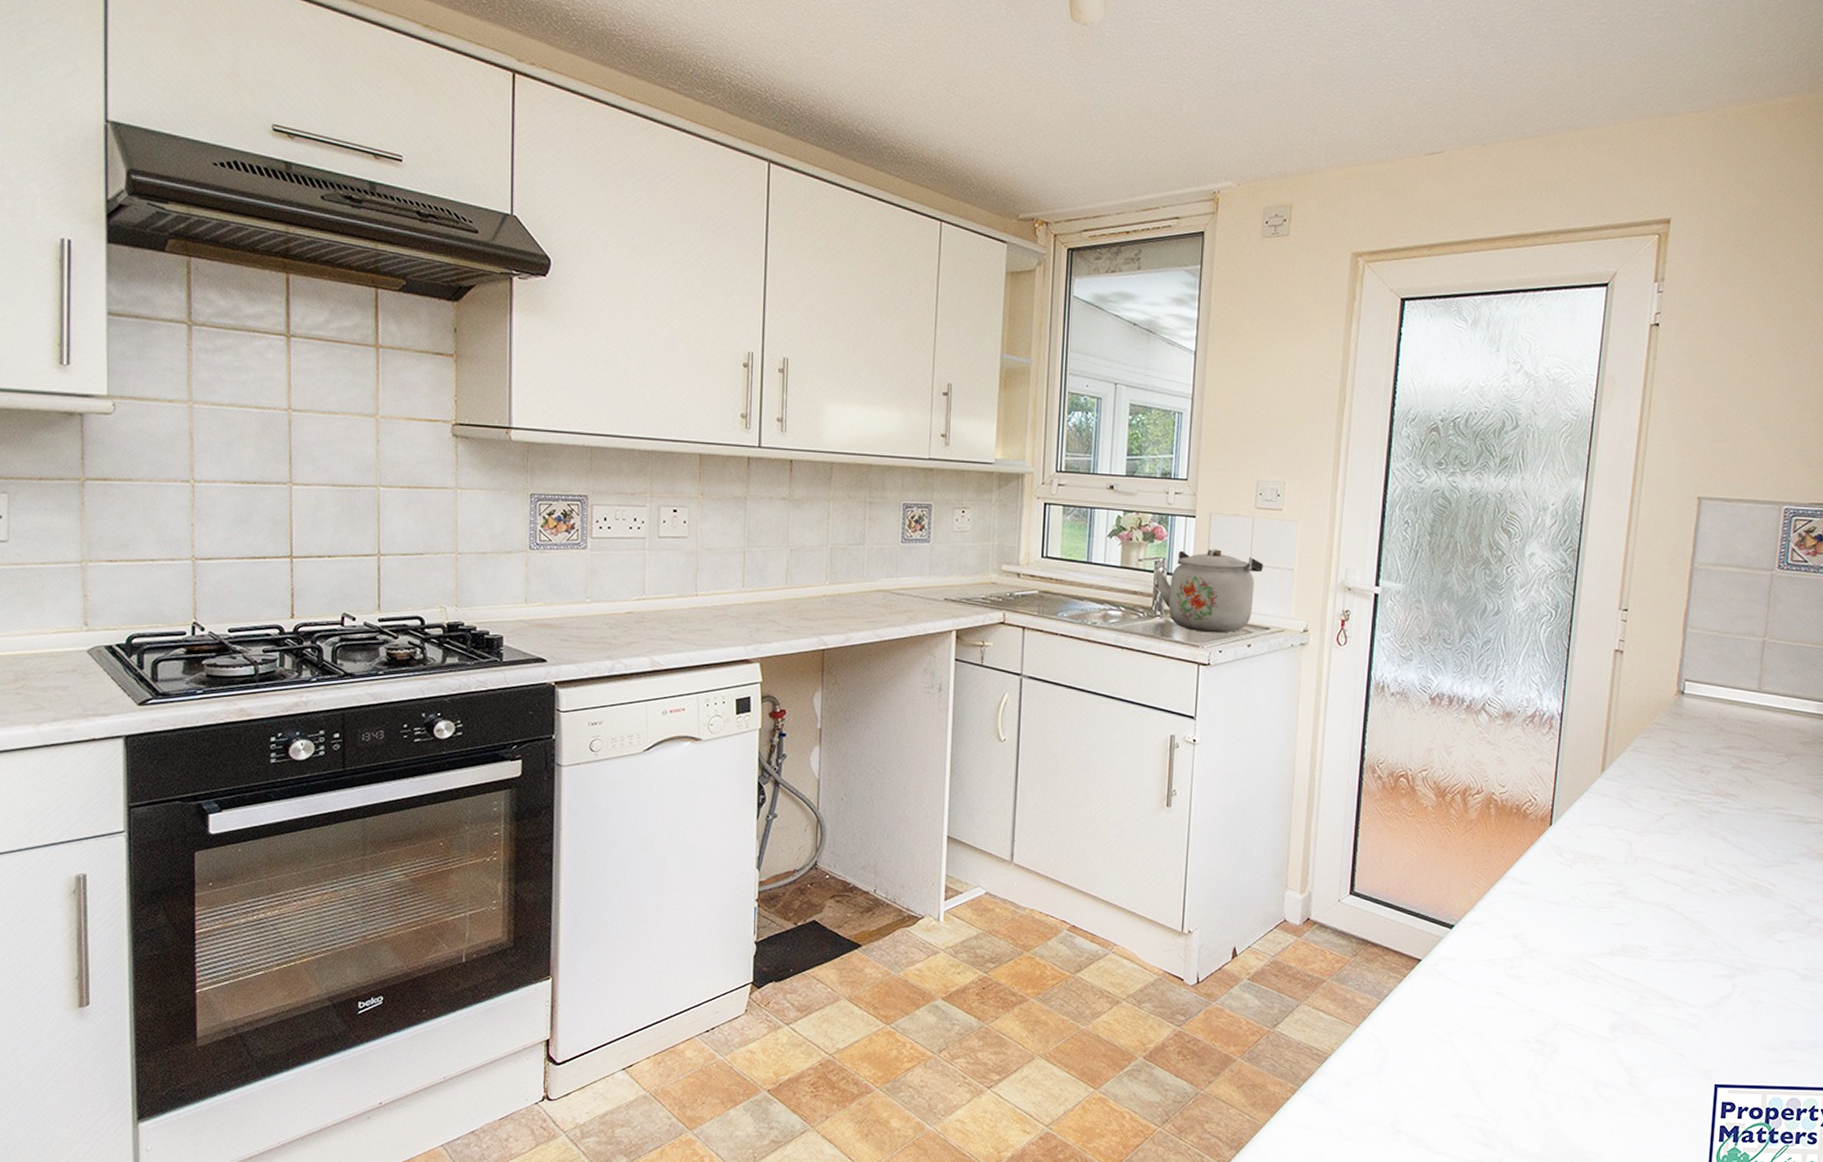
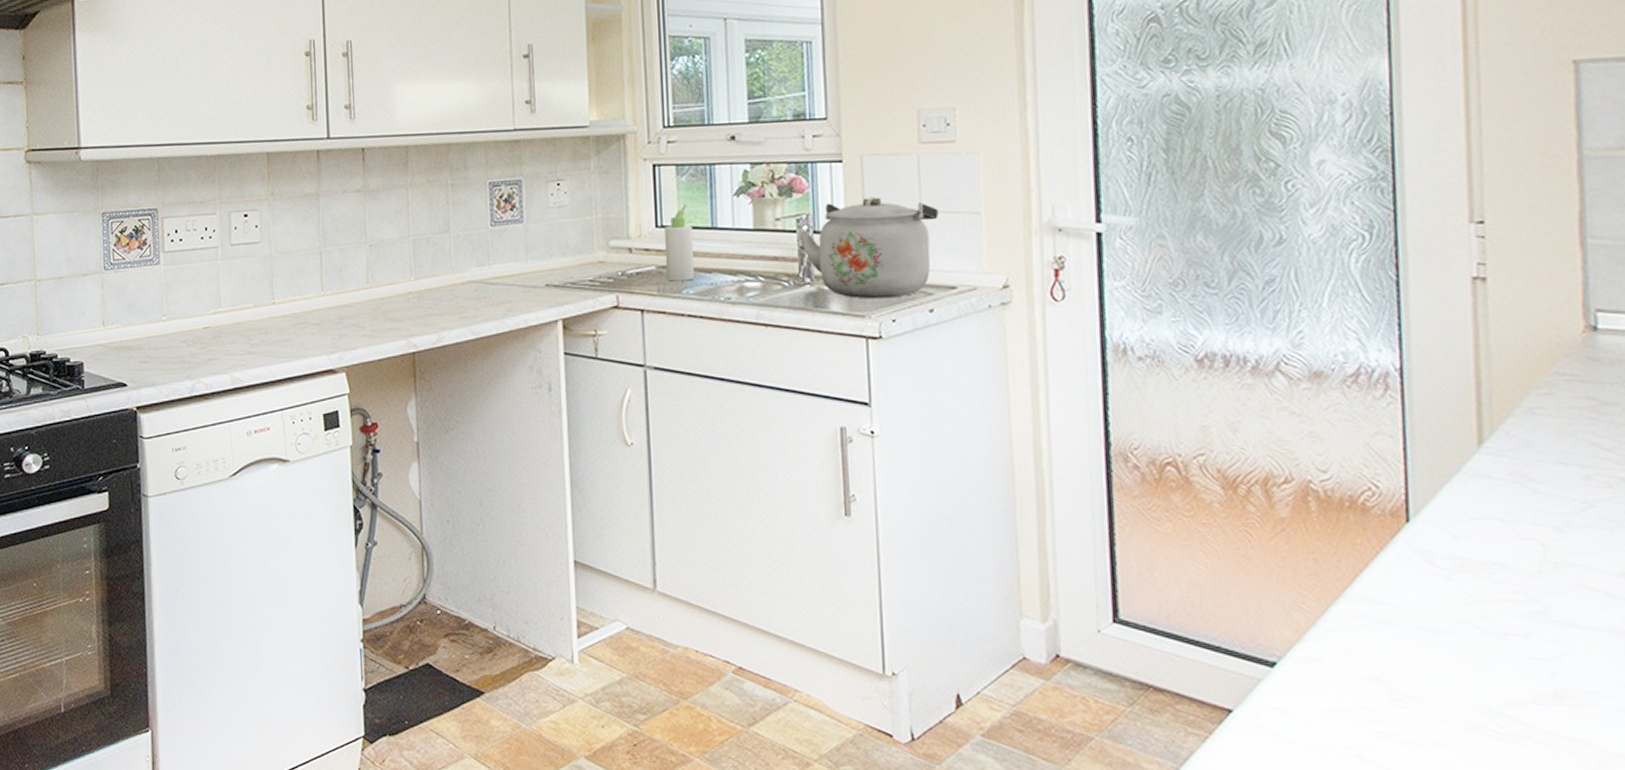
bottle: none [1046,540,1072,606] -> present [663,205,695,282]

